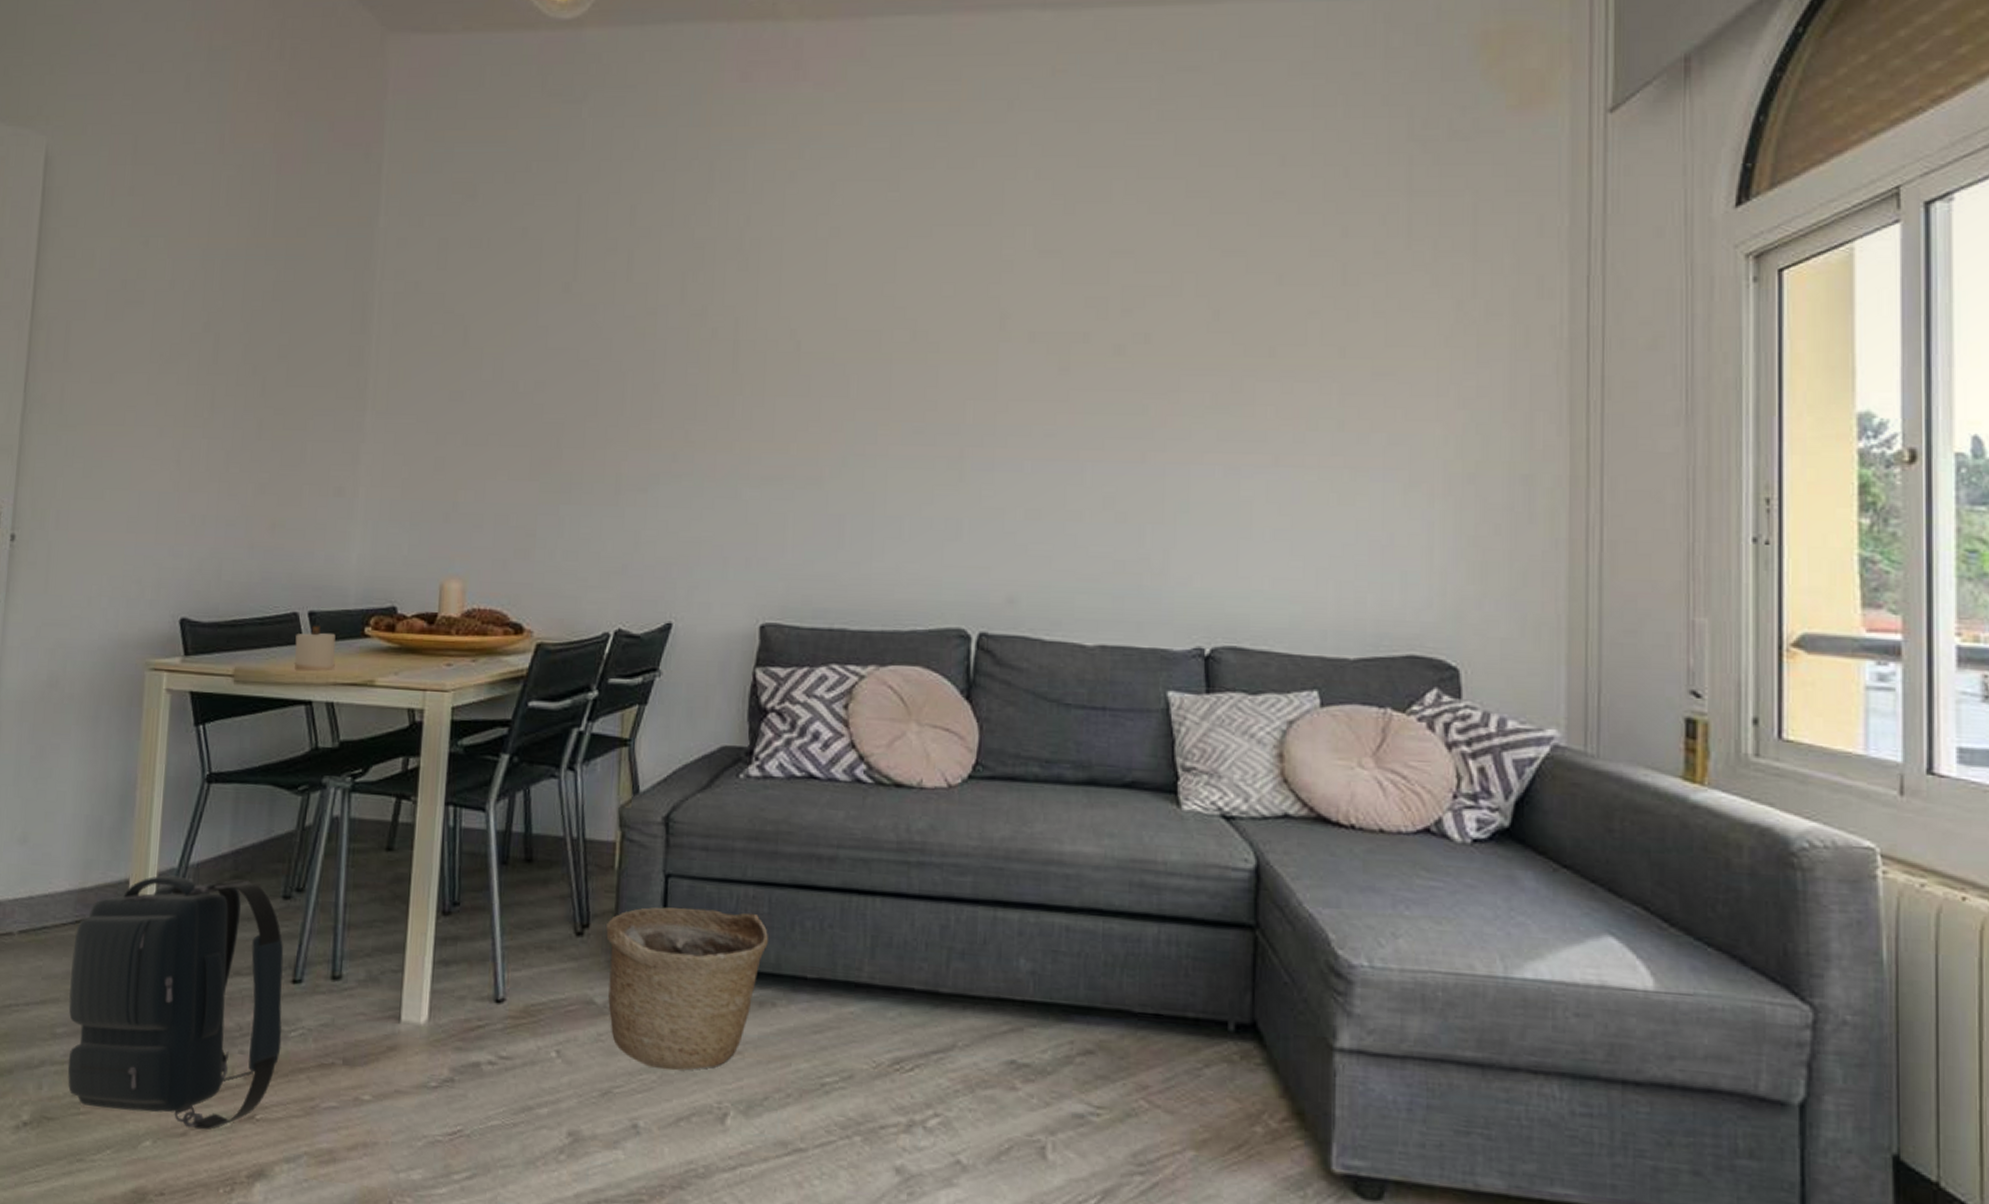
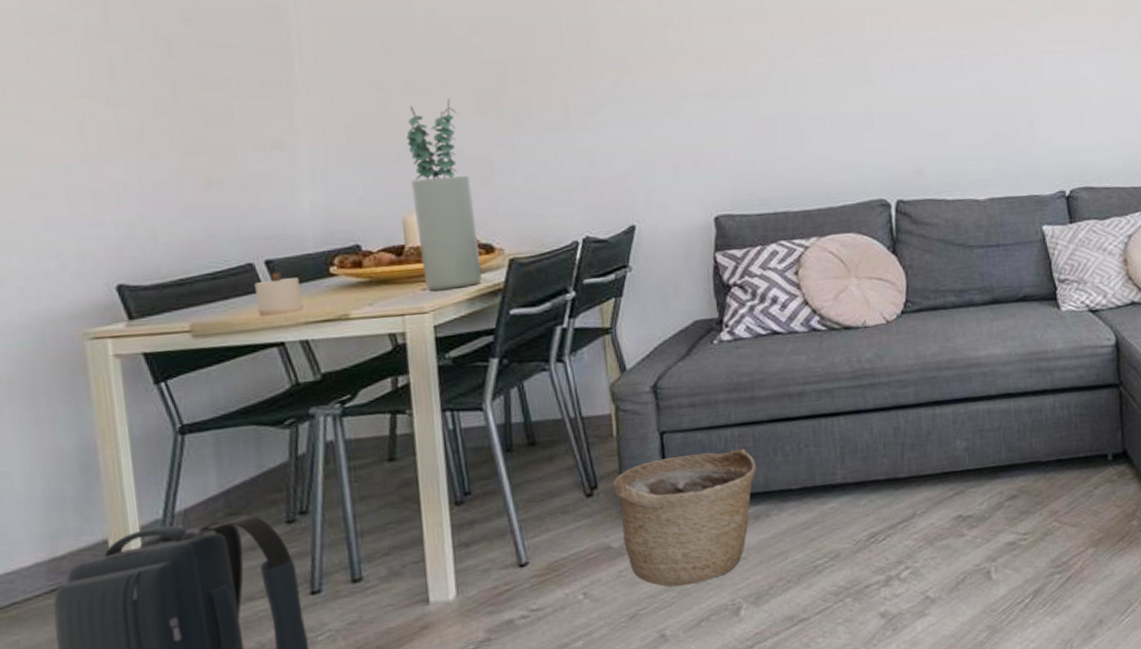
vase: none [450,458,511,669] -> present [406,98,483,291]

